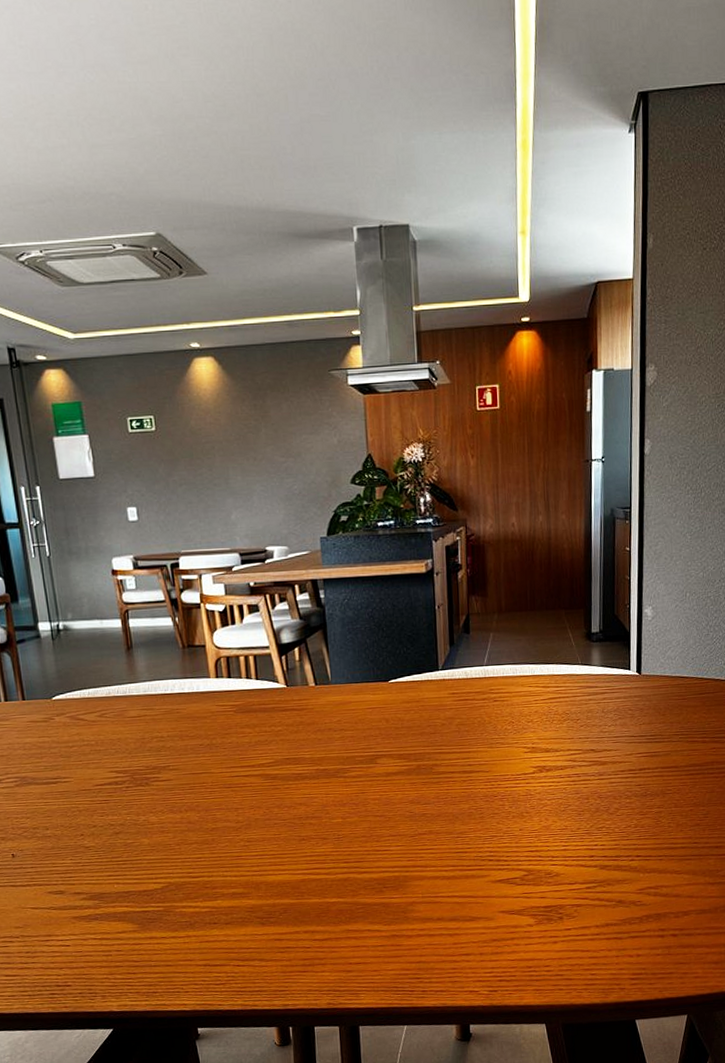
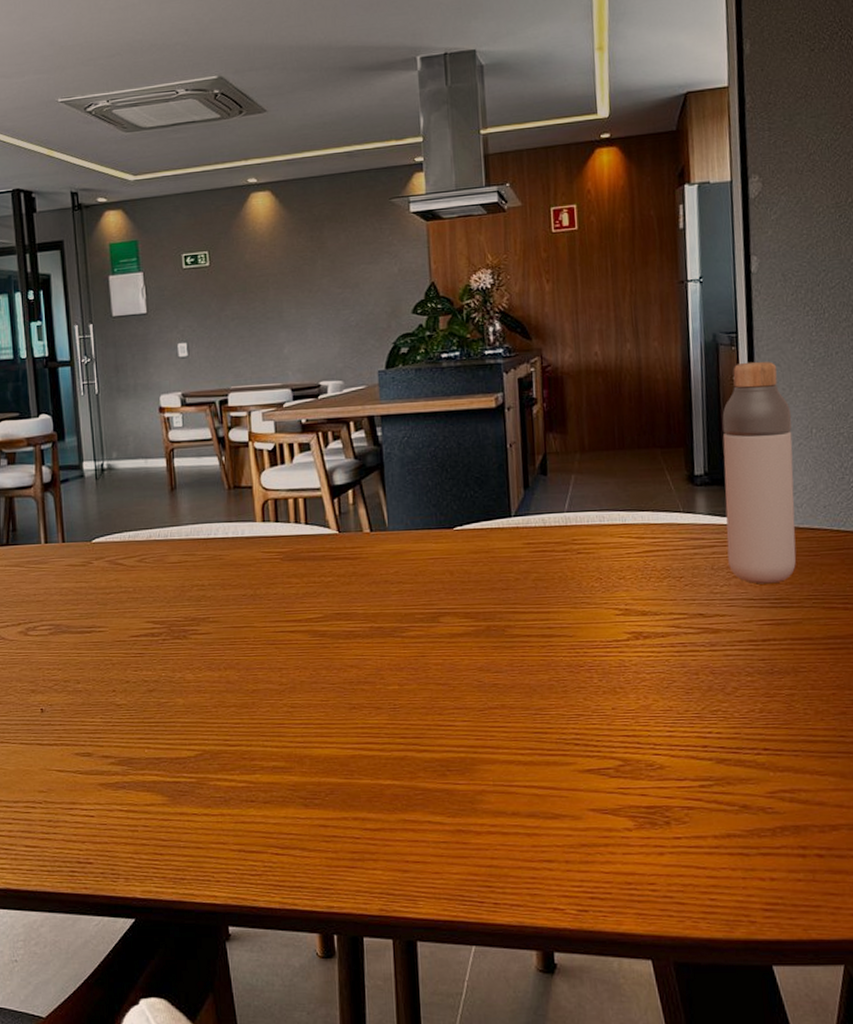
bottle: none [615,534,671,724] -> present [722,361,797,584]

